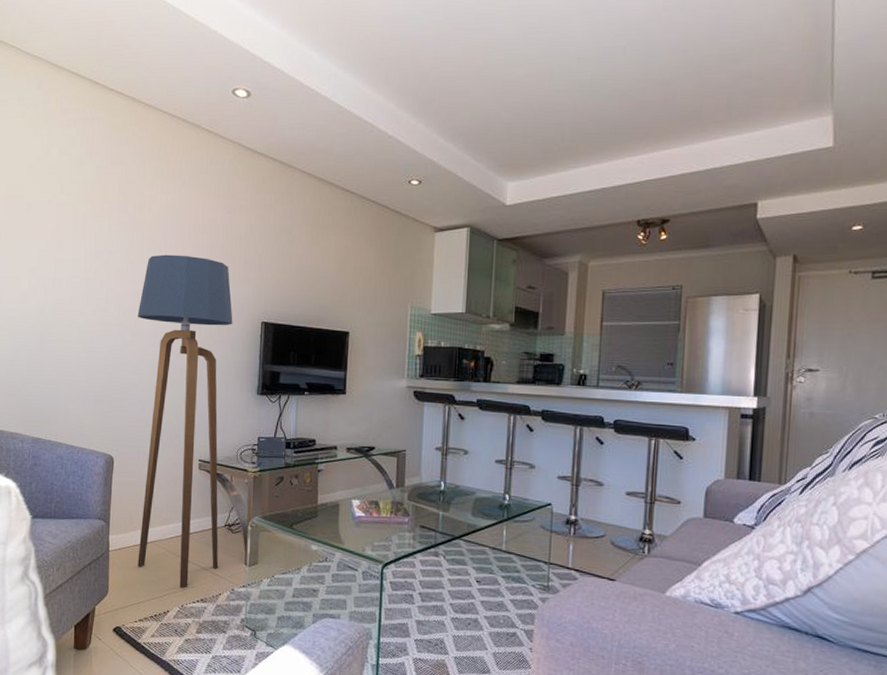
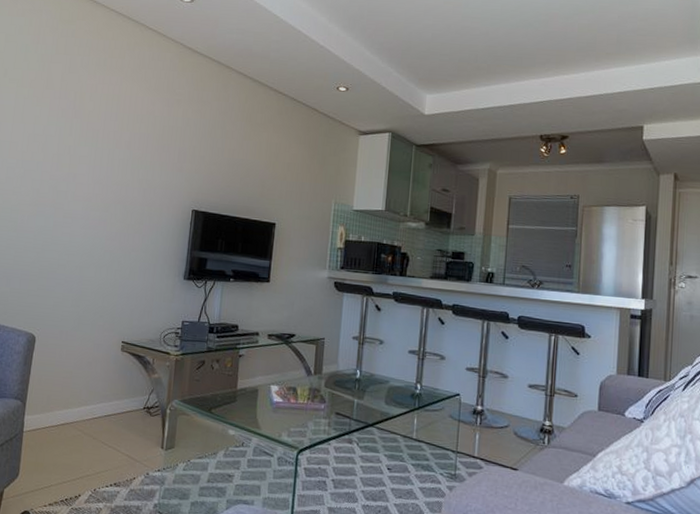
floor lamp: present [137,254,233,588] -> none [51,141,165,472]

